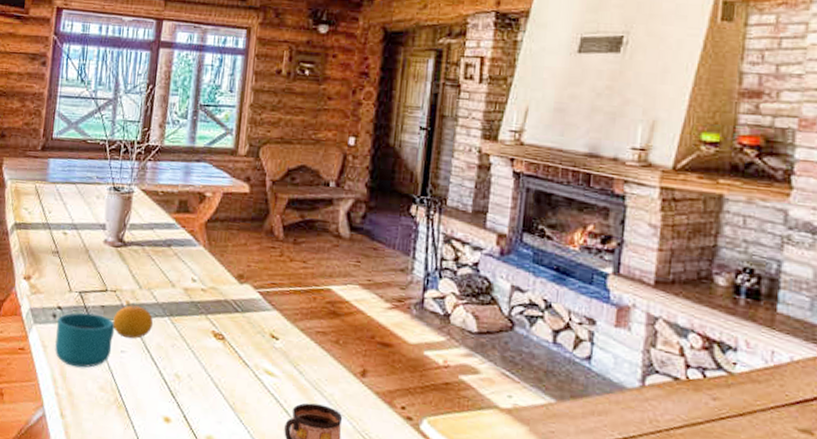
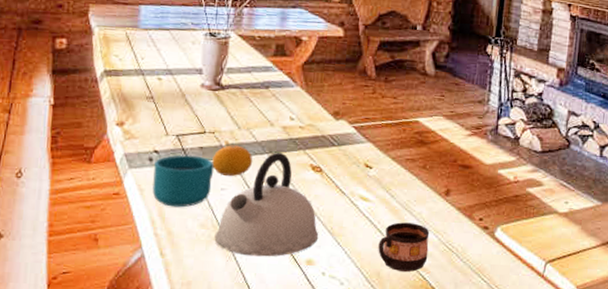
kettle: none [113,315,219,429] -> present [214,152,318,257]

